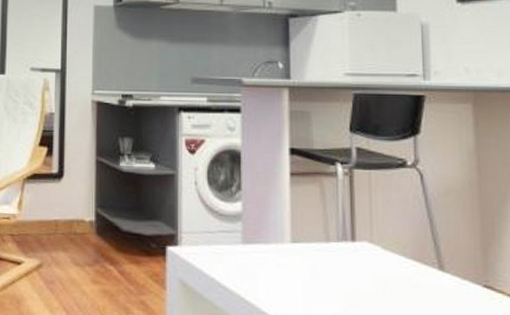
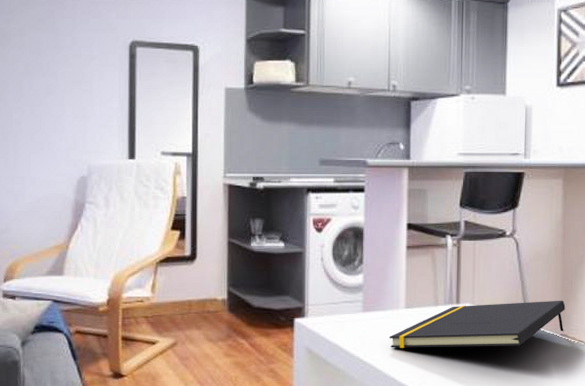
notepad: none [273,243,488,296] -> present [389,300,566,348]

